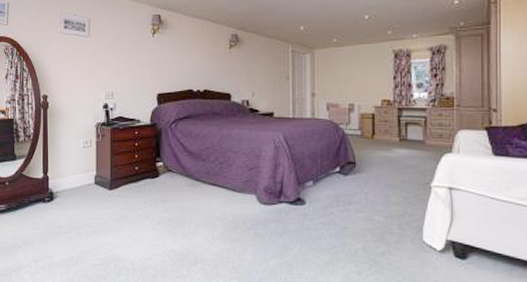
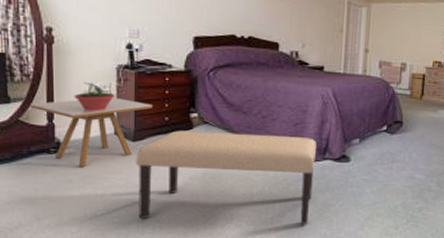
side table: none [30,151,125,215] -> present [30,97,152,168]
potted flower: none [63,138,95,165] -> present [74,81,115,112]
bench: none [112,178,272,269] -> present [136,130,317,224]

